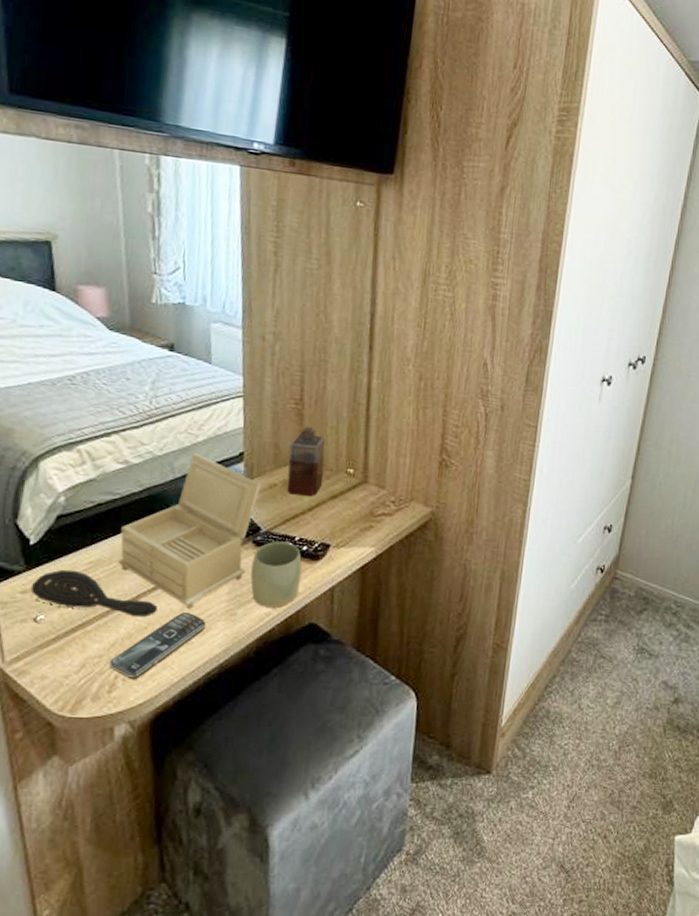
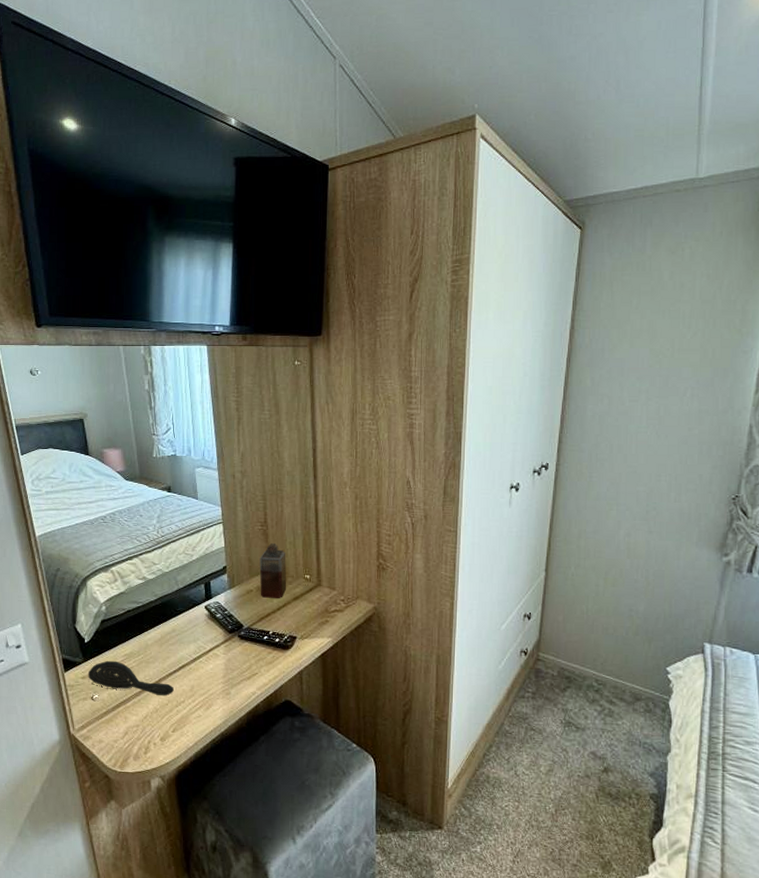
mobile phone: present [109,611,207,680] -> none [144,691,209,744]
jewelry box: present [118,453,262,609] -> none [144,569,241,689]
mug: present [250,540,303,608] -> none [239,634,277,688]

